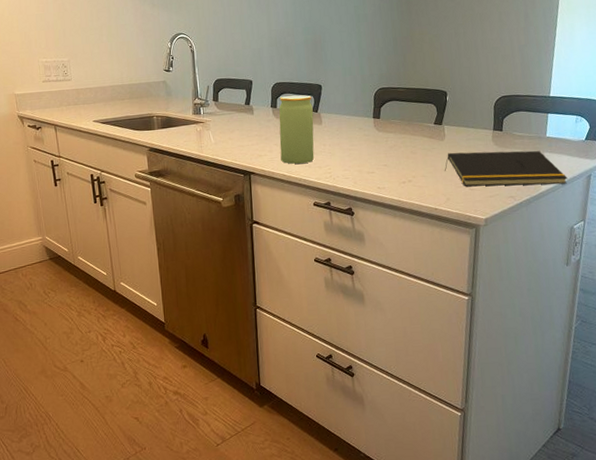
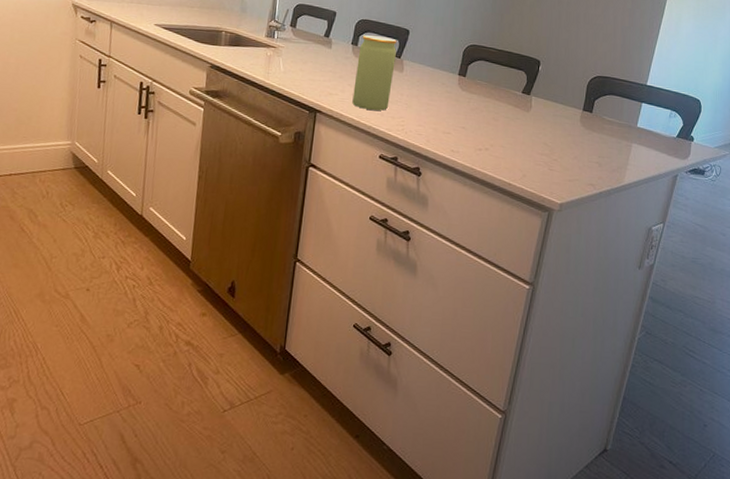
notepad: present [444,150,568,187] -> none [525,126,653,181]

